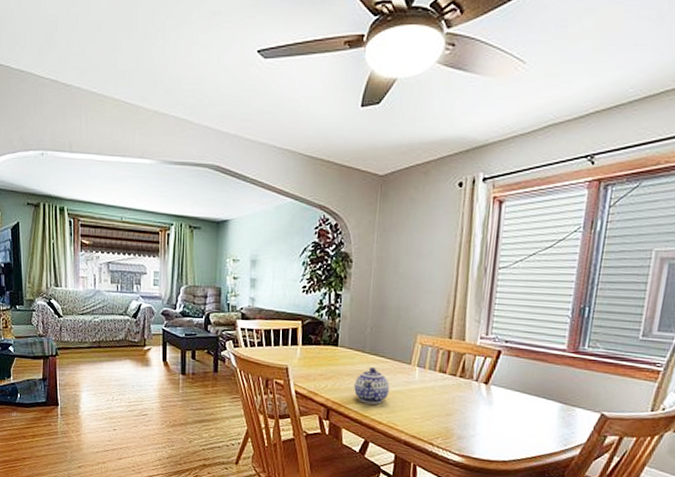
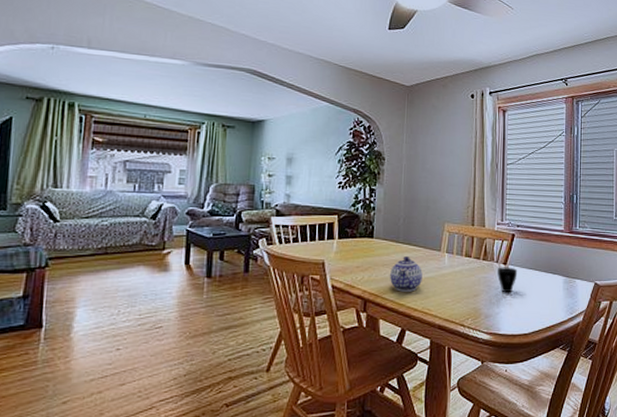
cup: none [476,386,502,416] -> present [497,267,518,293]

